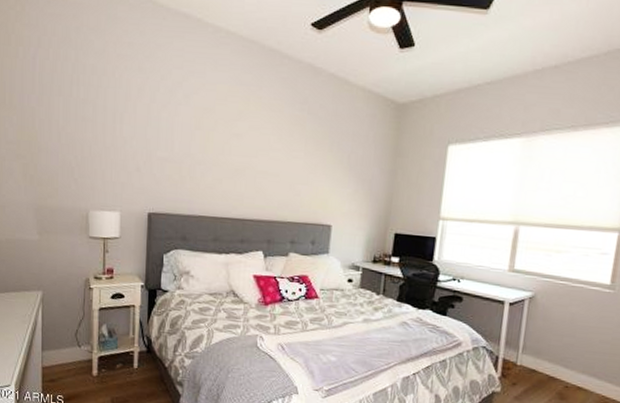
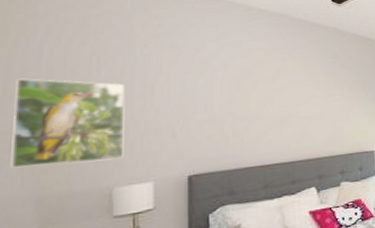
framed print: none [17,91,99,184] -> present [10,78,125,169]

